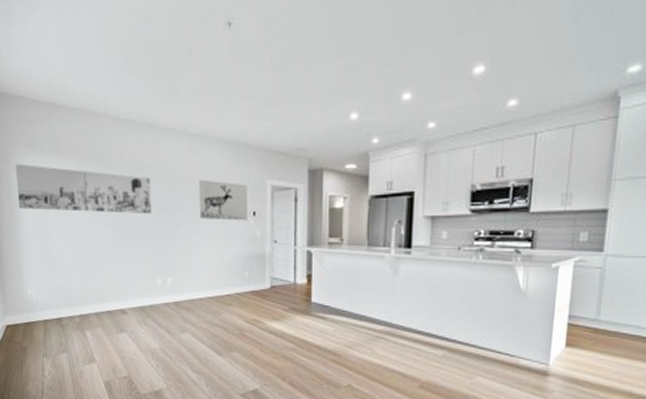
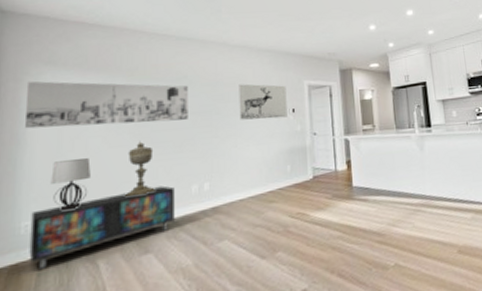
storage cabinet: none [33,275,143,330] -> present [29,186,175,269]
lamp: none [43,240,73,285] -> present [50,157,91,210]
decorative urn: none [101,231,126,282] -> present [125,141,155,198]

